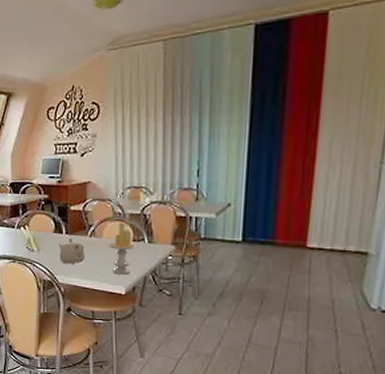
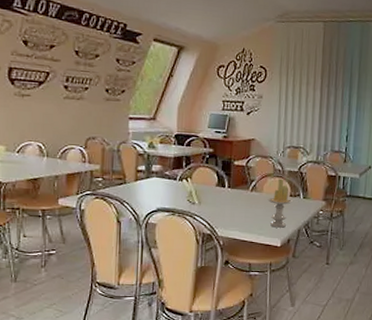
teapot: present [58,237,86,266] -> none [220,191,246,219]

